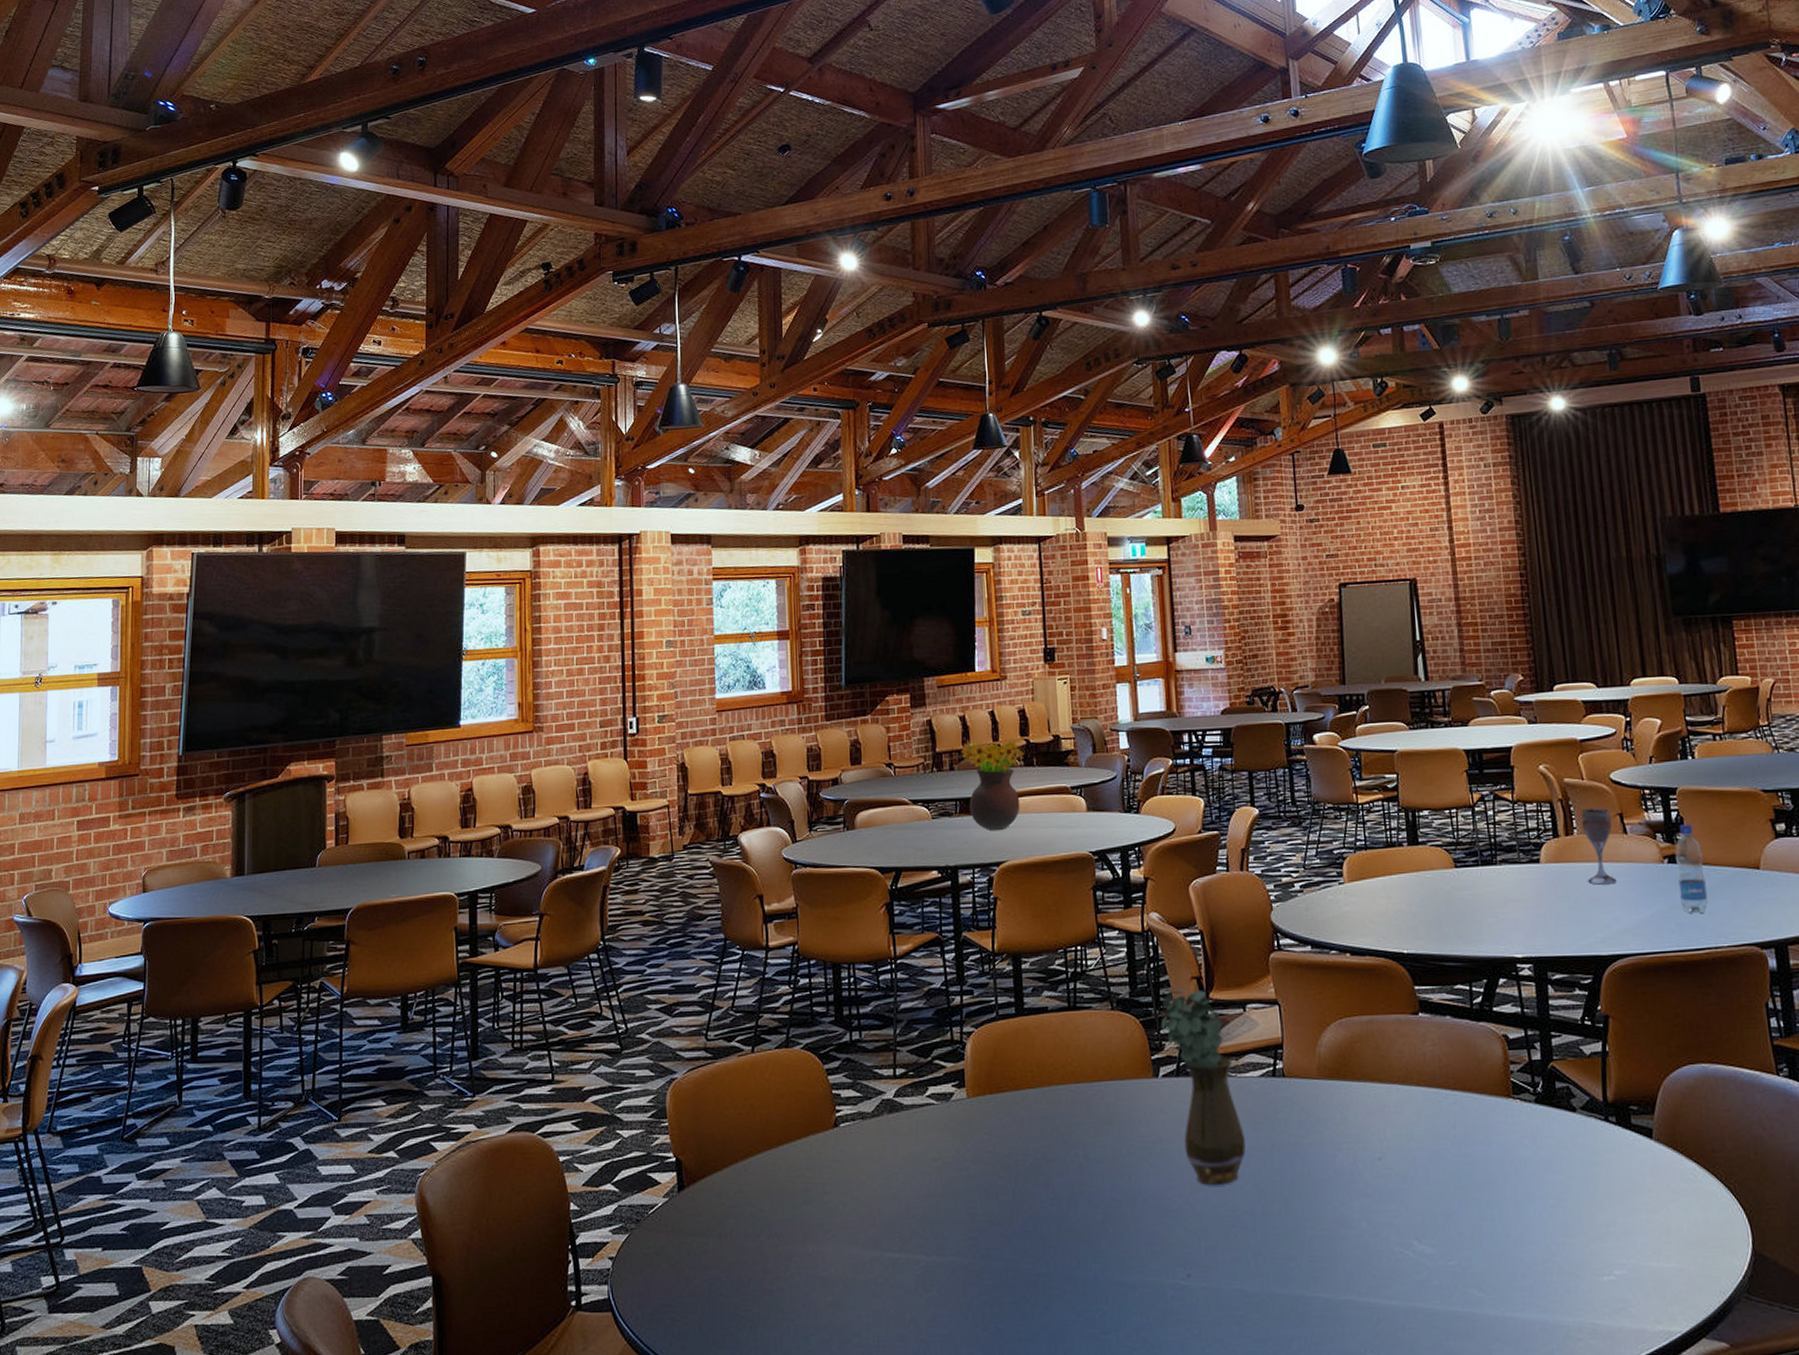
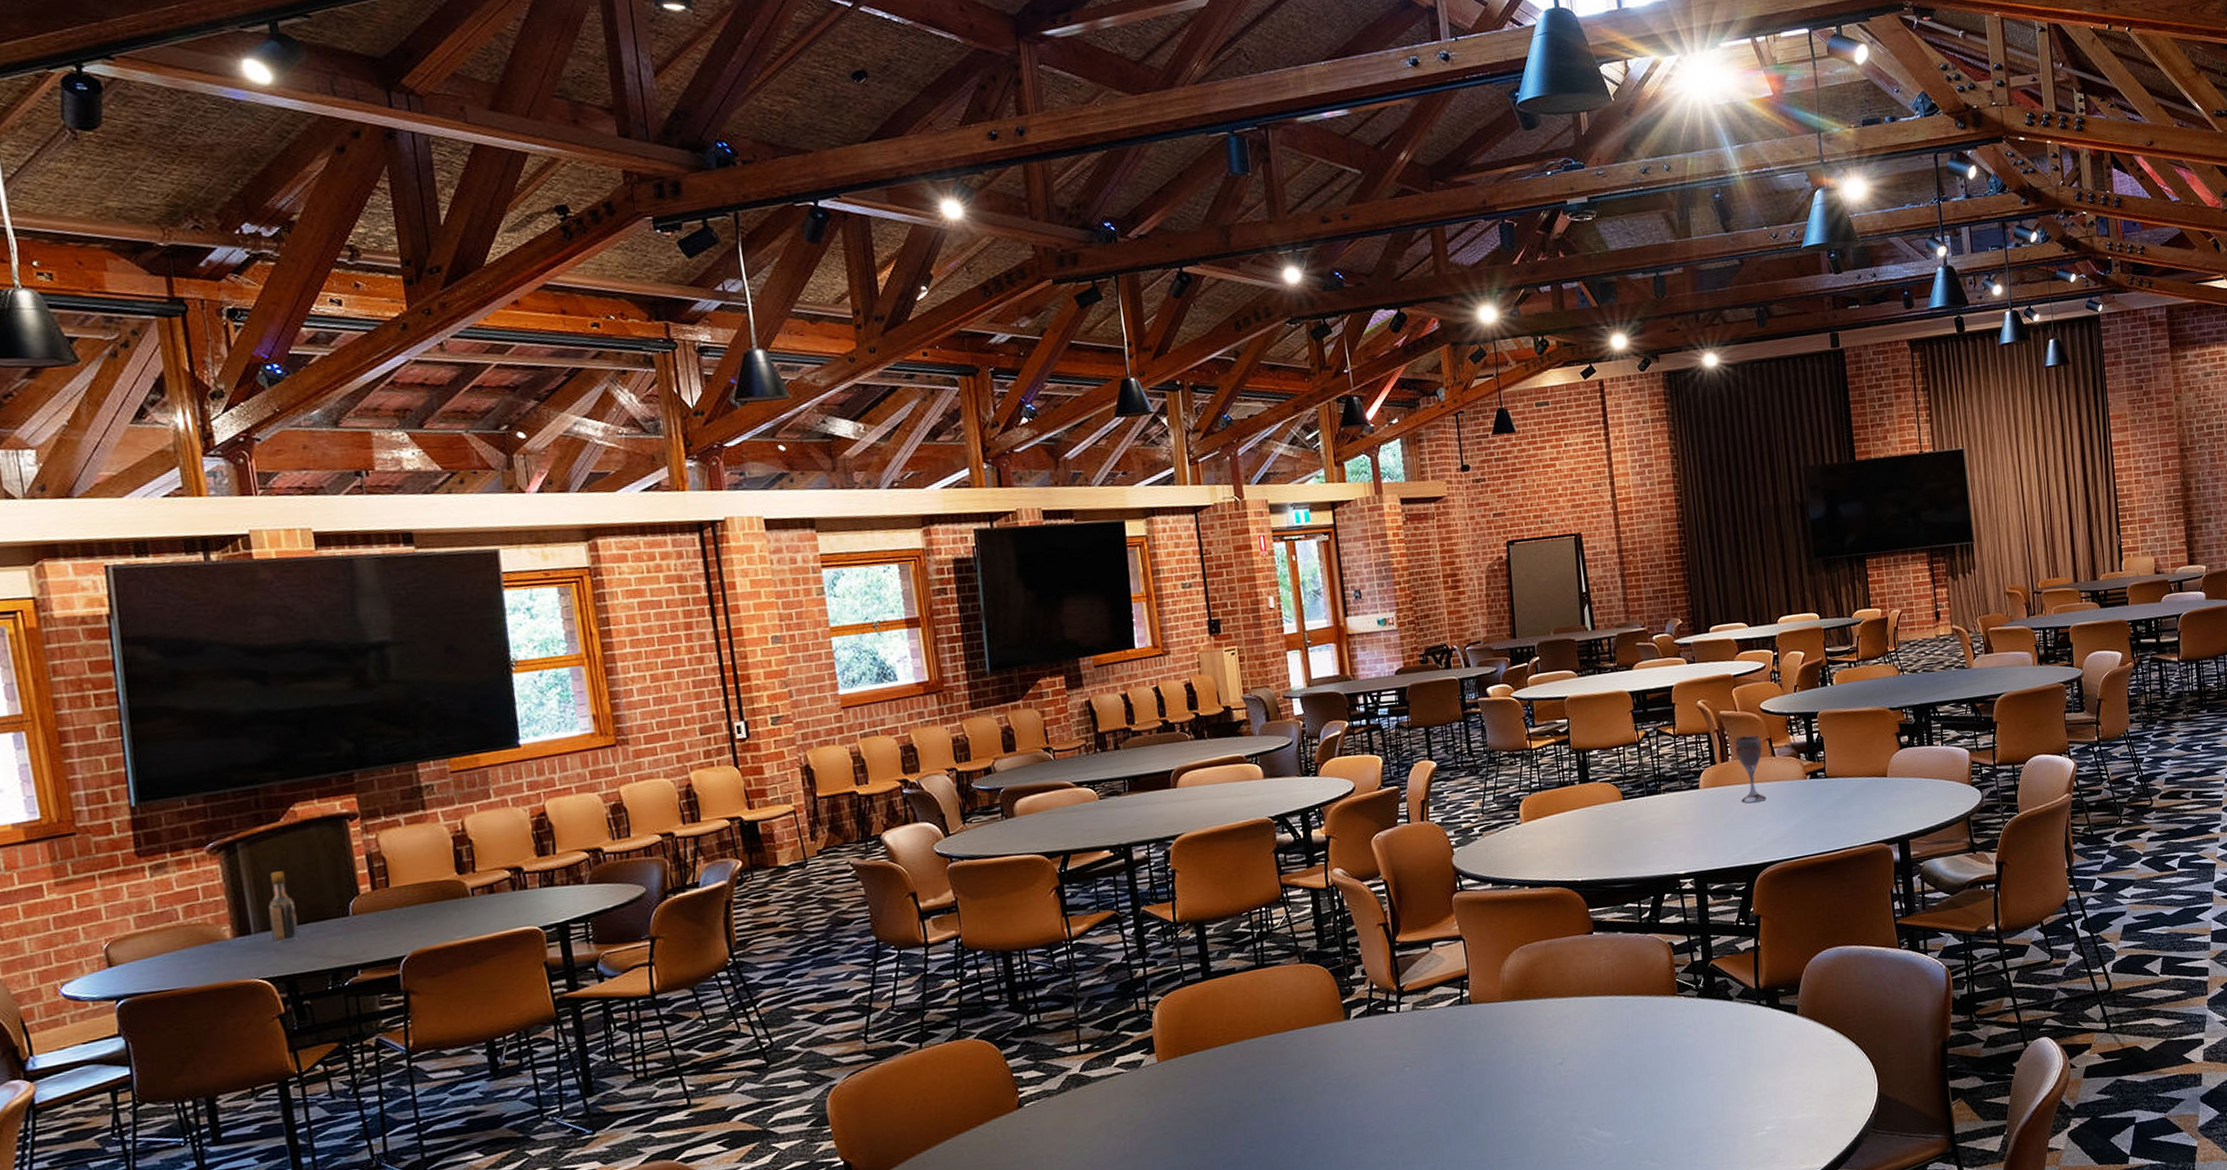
bottle: none [259,822,279,887] -> present [268,871,299,945]
flower arrangement: present [961,737,1024,831] -> none [1125,712,1194,806]
vase: present [1160,984,1246,1185] -> none [1349,930,1437,1109]
bottle: present [1675,824,1708,914] -> none [1816,743,1844,820]

